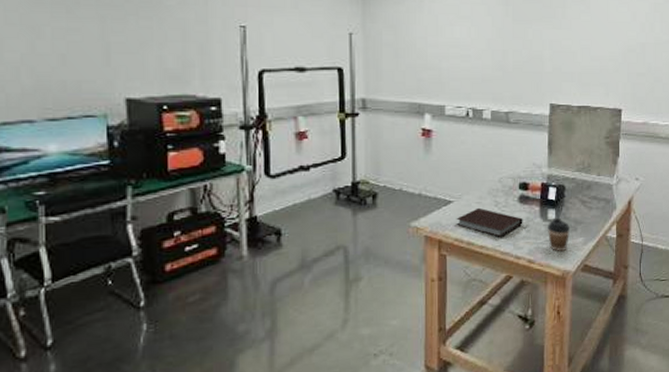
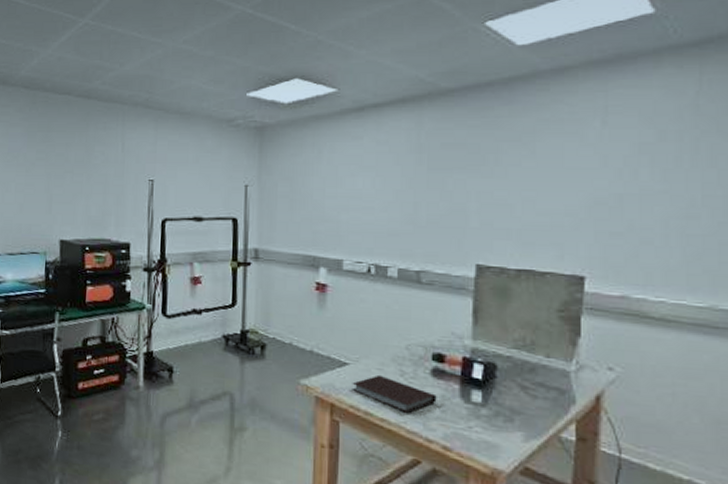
coffee cup: present [548,217,571,251] -> none [471,401,504,444]

